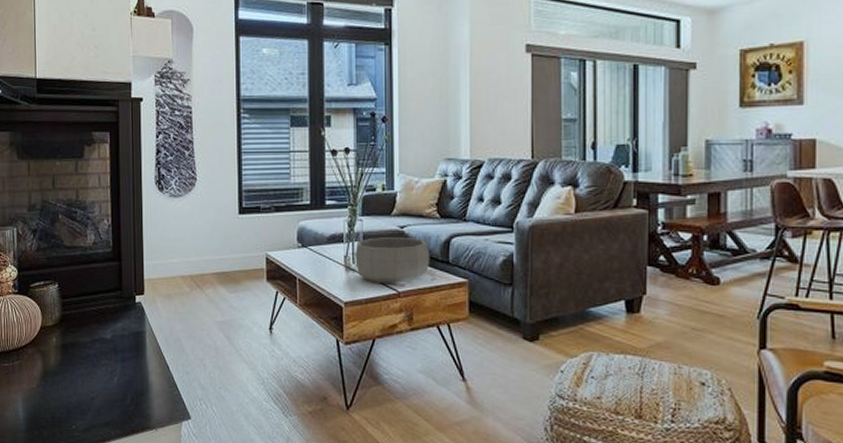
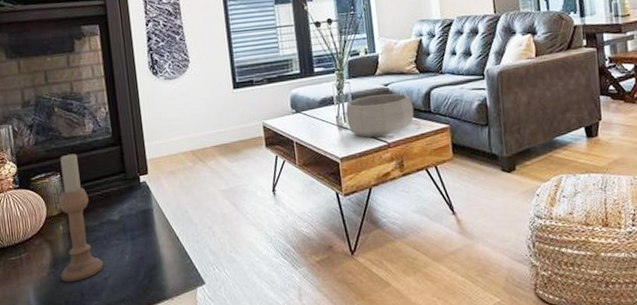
candlestick: none [50,264,92,398] -> present [59,153,104,283]

